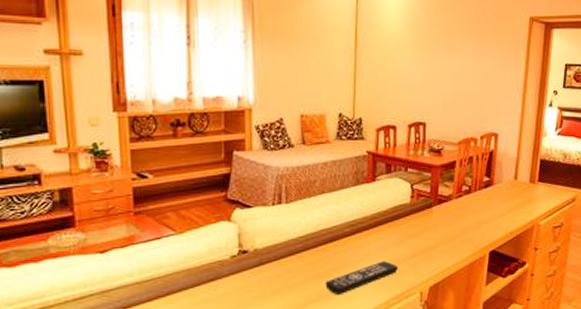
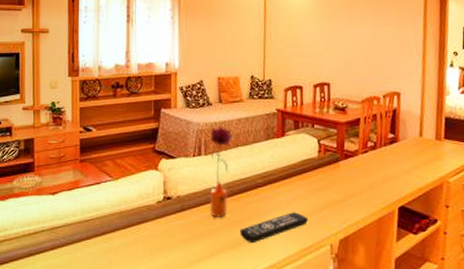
flower: none [292,171,318,271] -> present [210,127,233,219]

